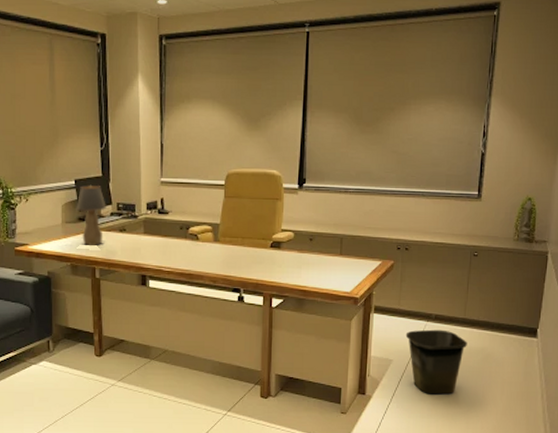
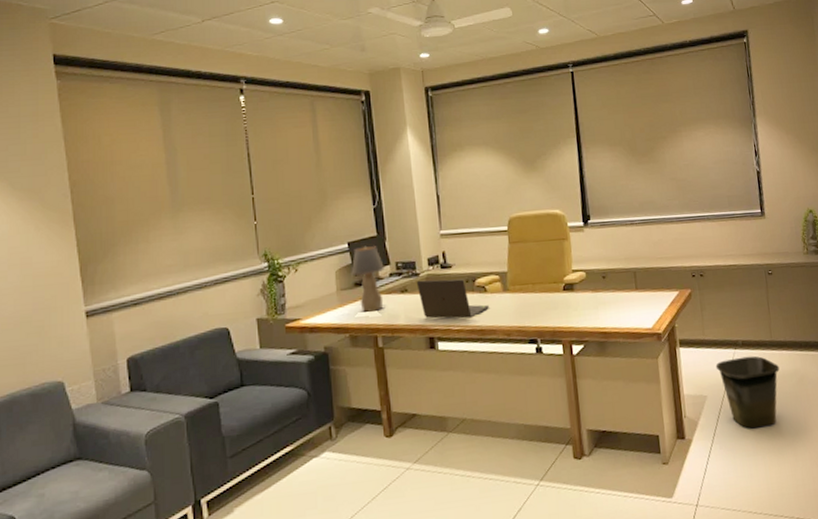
laptop: none [135,222,199,262] -> present [417,279,489,319]

